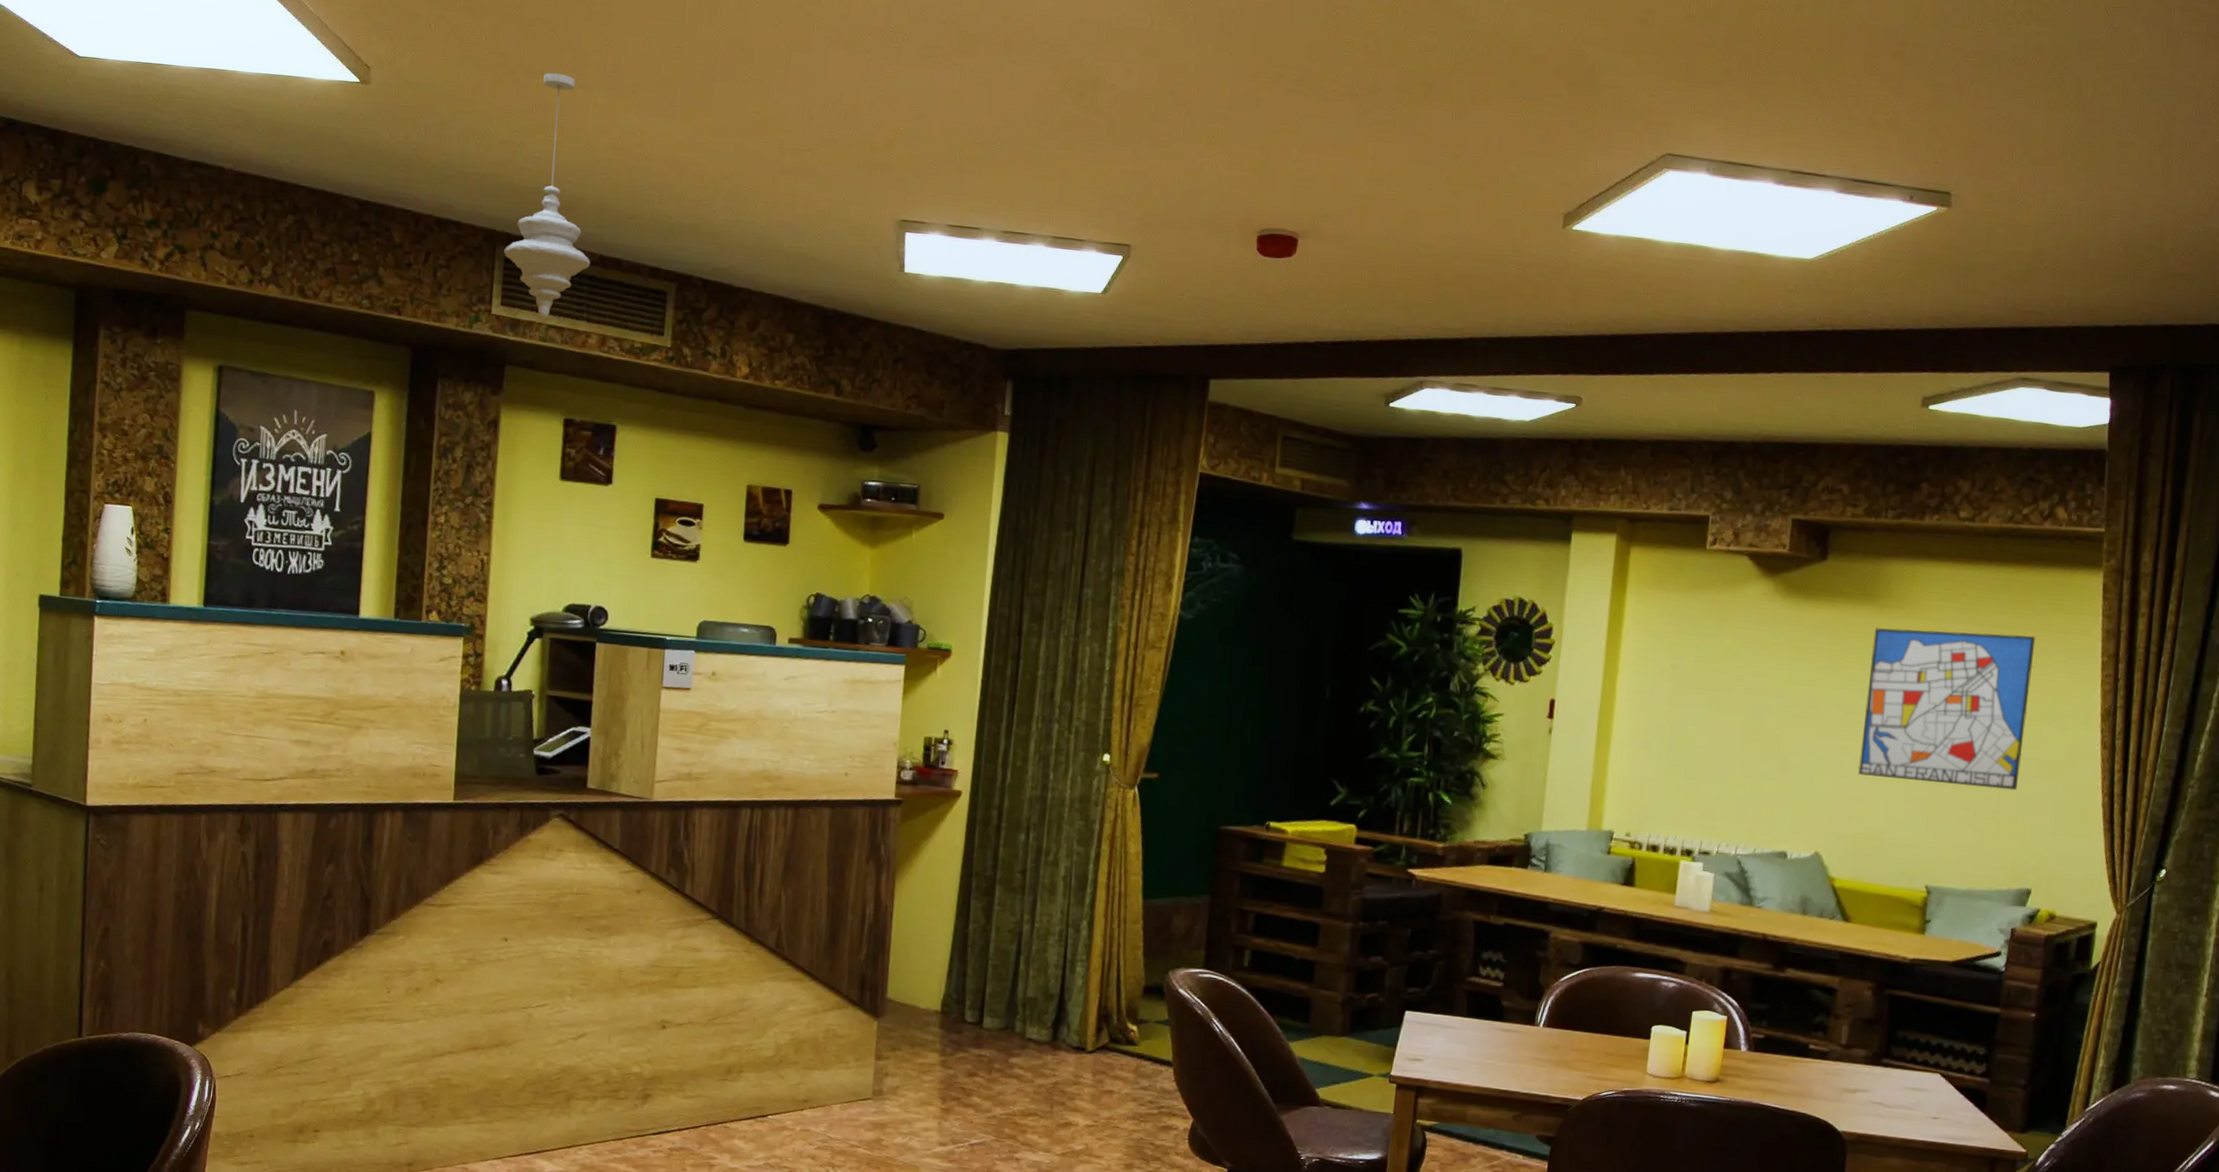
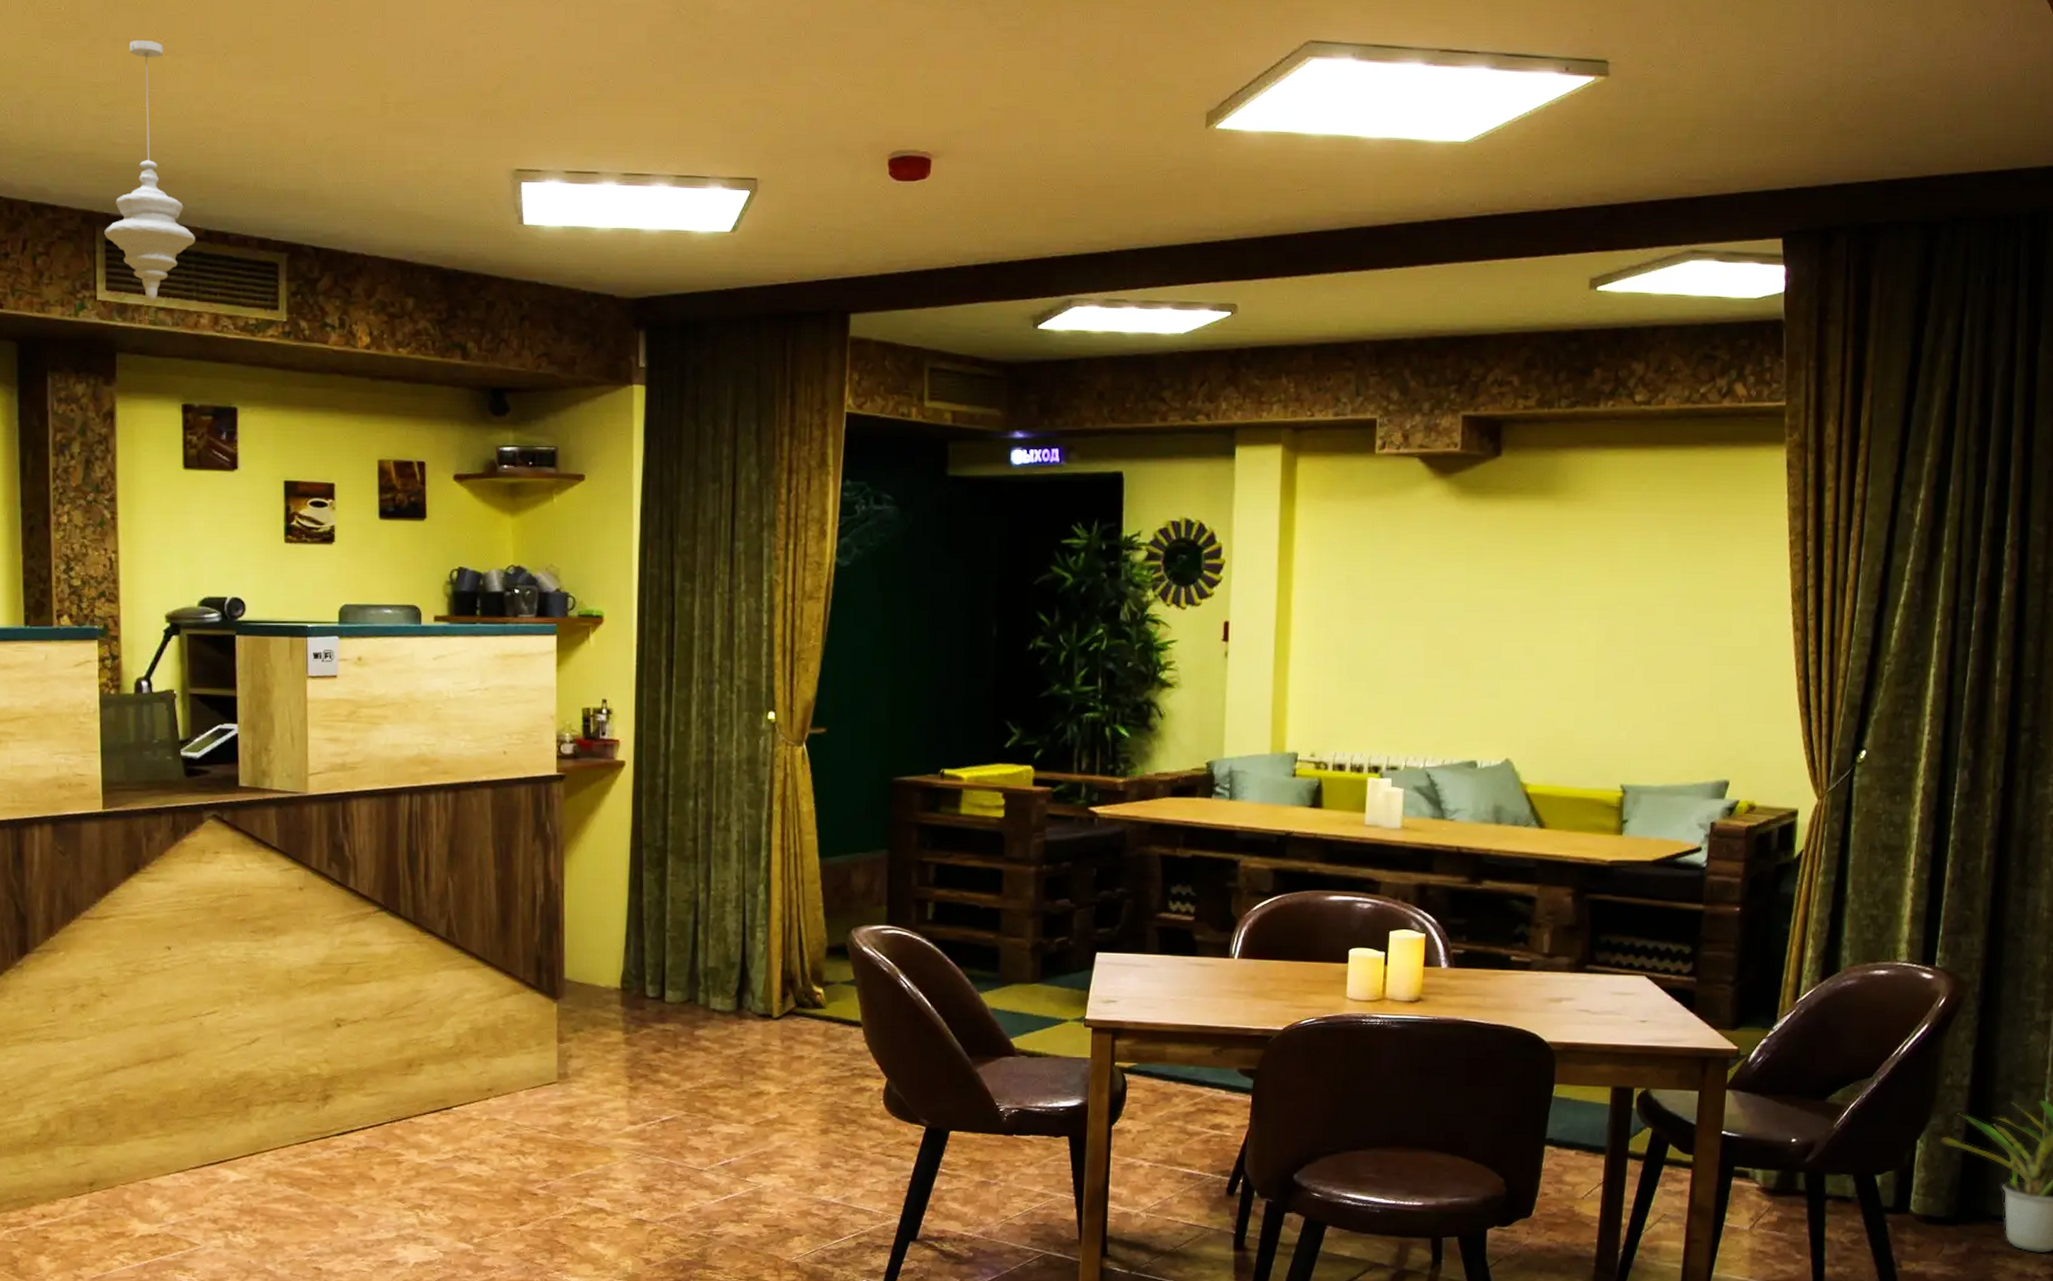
wall art: present [1858,627,2036,791] -> none [1544,519,1720,681]

